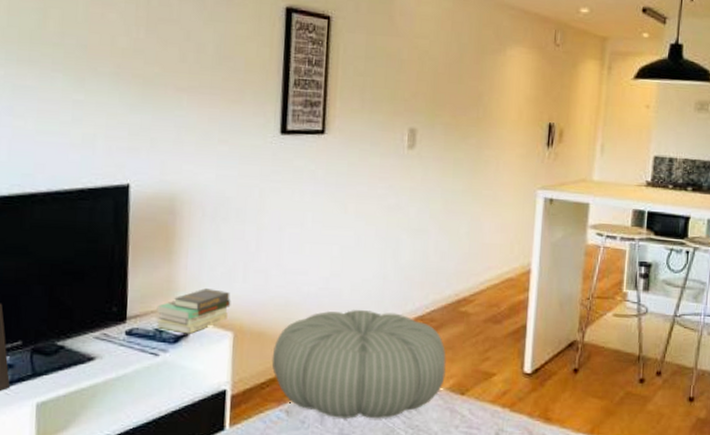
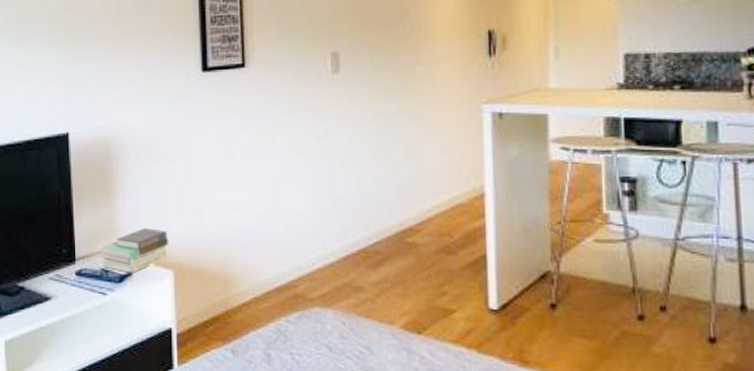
pouf: present [271,310,446,419] -> none [213,244,397,359]

